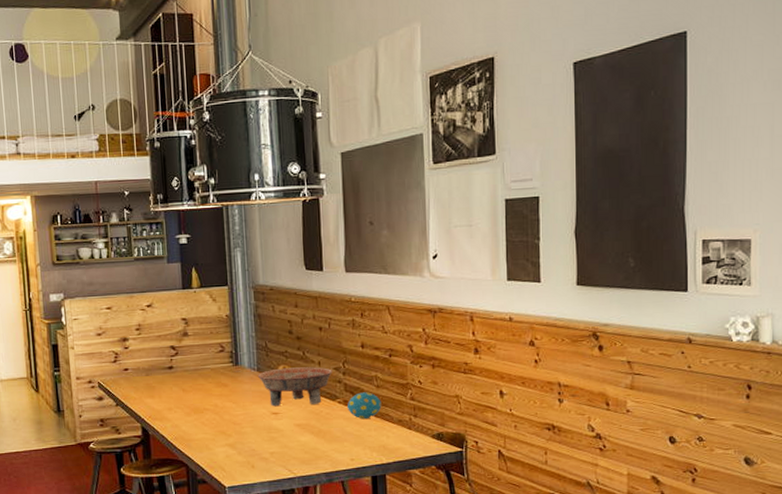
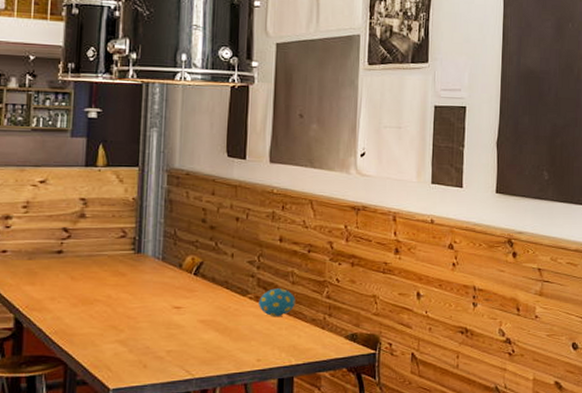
ceramic bowl: present [257,367,333,407] -> none [161,259,247,300]

